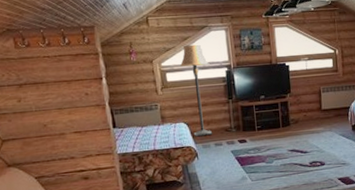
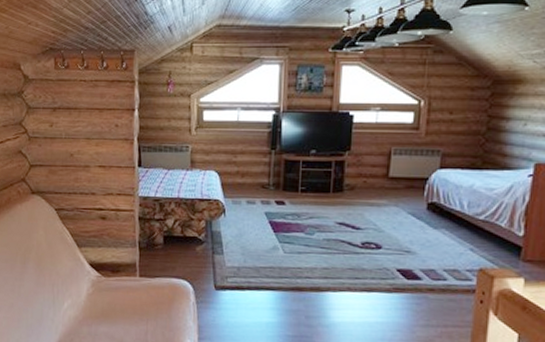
lamp: present [179,44,213,137] -> none [220,79,255,190]

